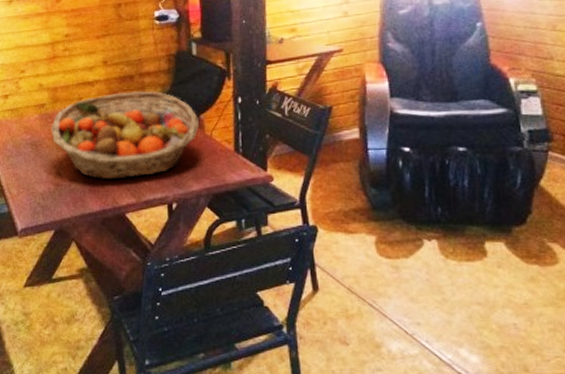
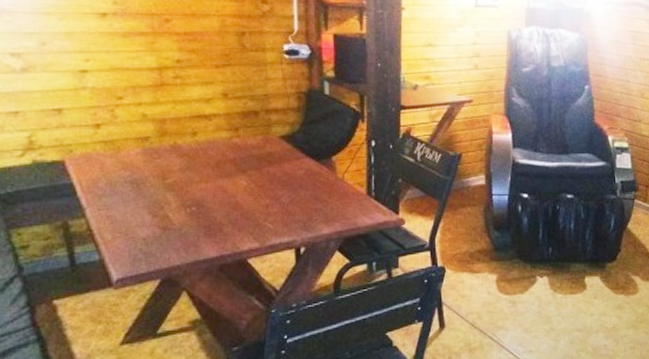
fruit basket: present [51,91,200,180] -> none [157,129,331,223]

